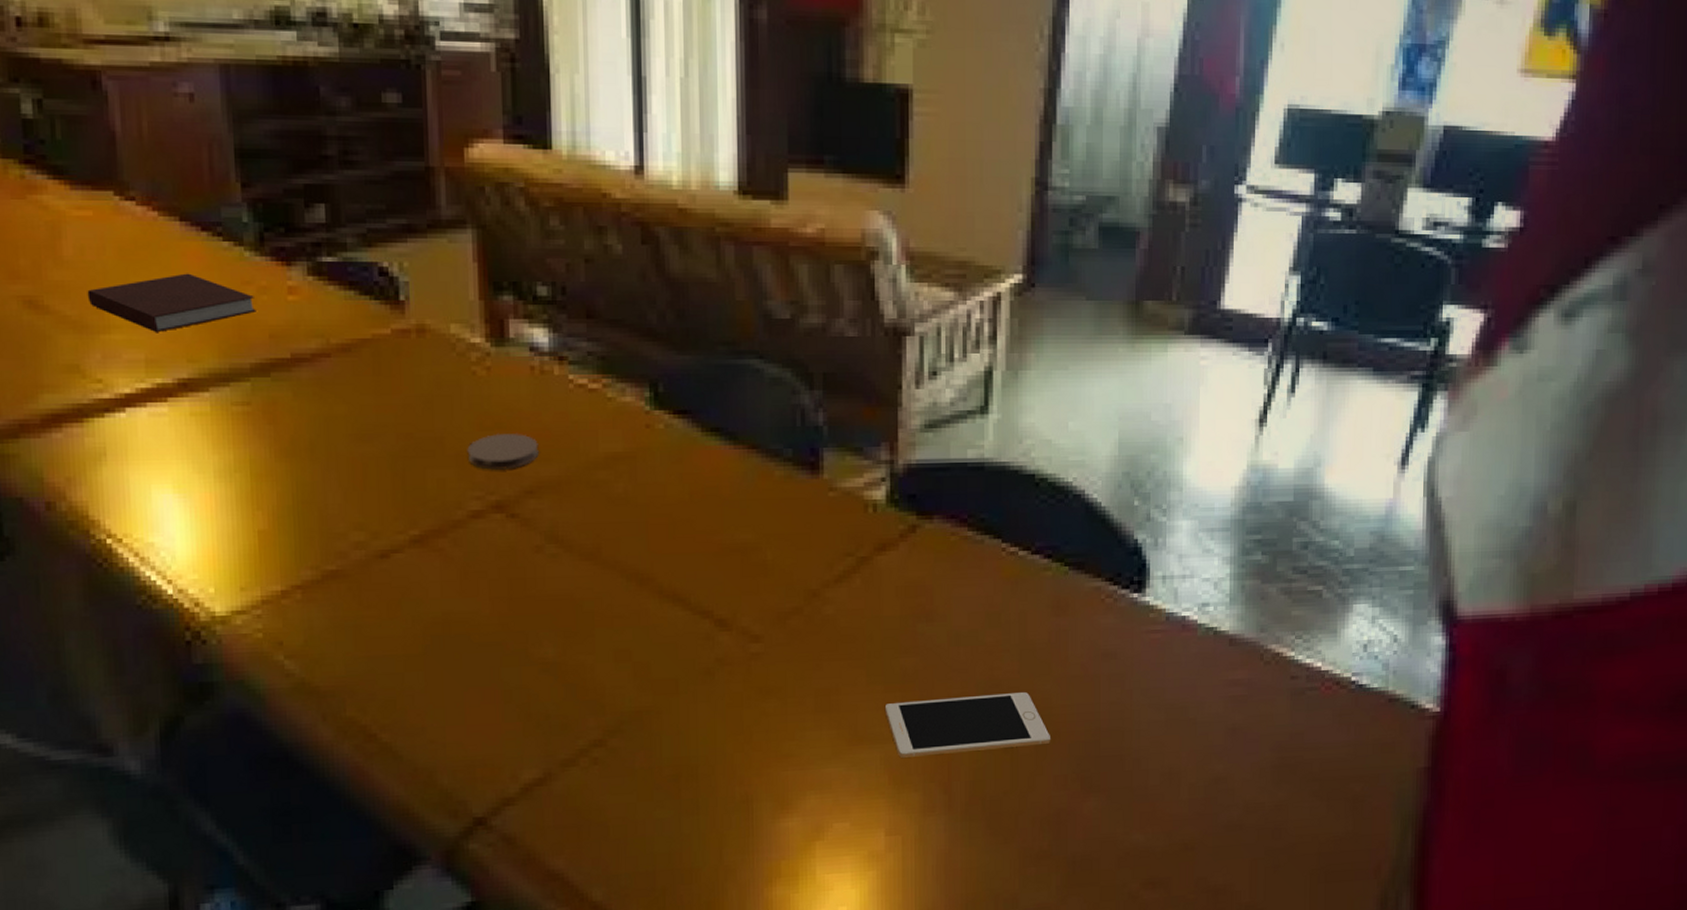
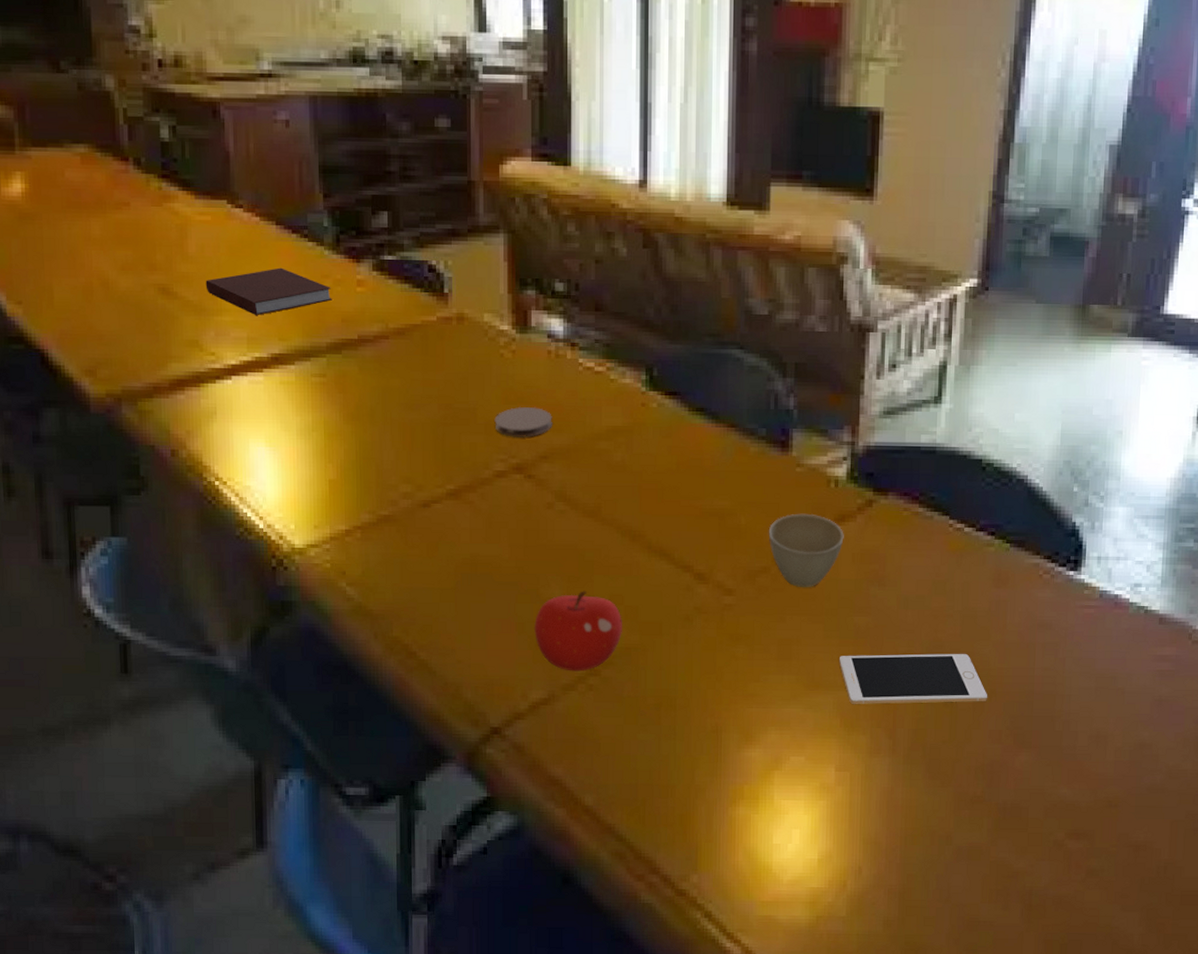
fruit: none [523,647,632,744] -> present [533,591,623,672]
cup: none [799,543,886,629] -> present [768,513,844,588]

